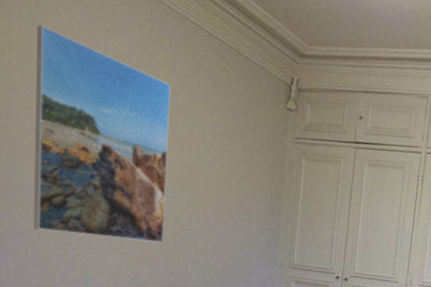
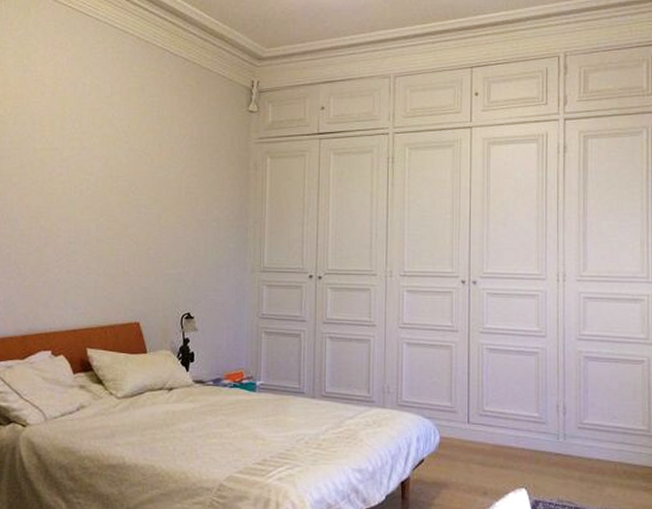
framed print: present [34,25,171,243] -> none [21,74,141,261]

